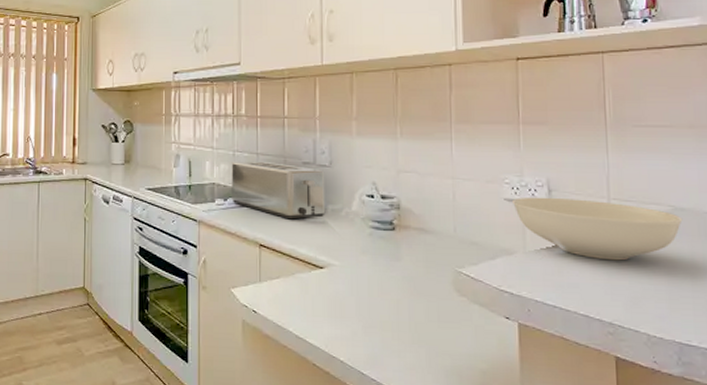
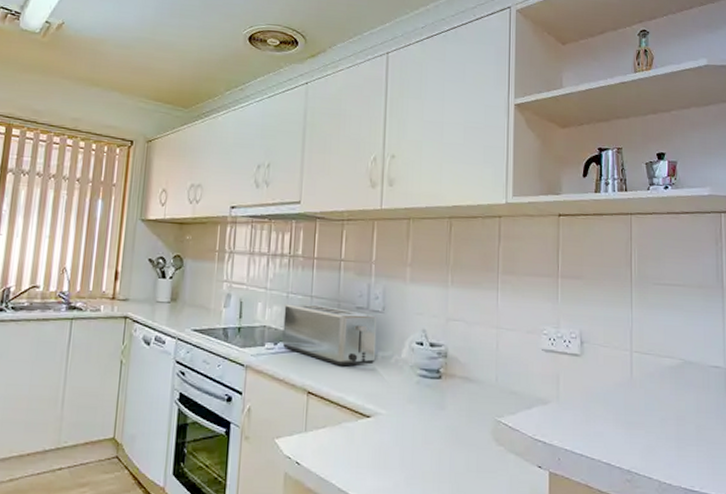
bowl: present [511,197,683,261] -> none [548,348,691,411]

